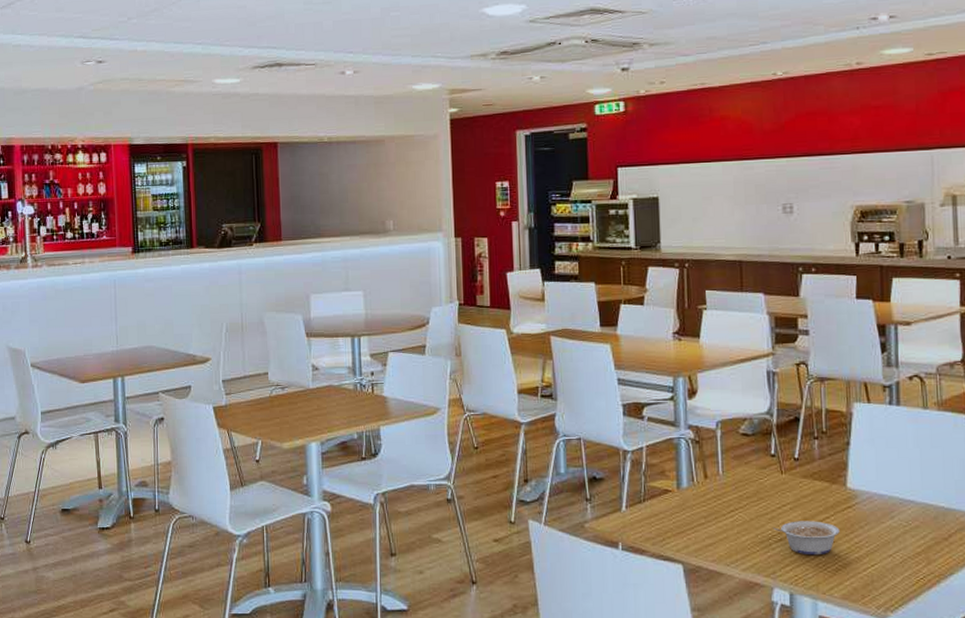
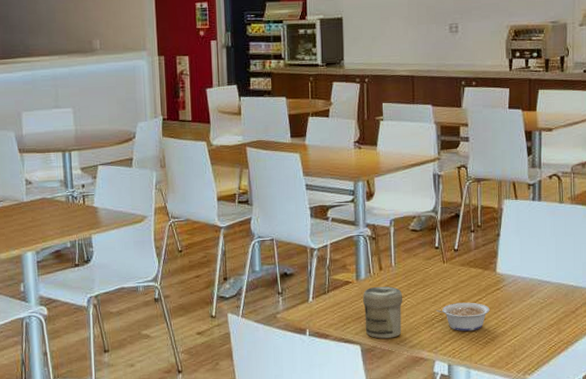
jar: none [685,497,733,558] -> present [363,286,403,339]

